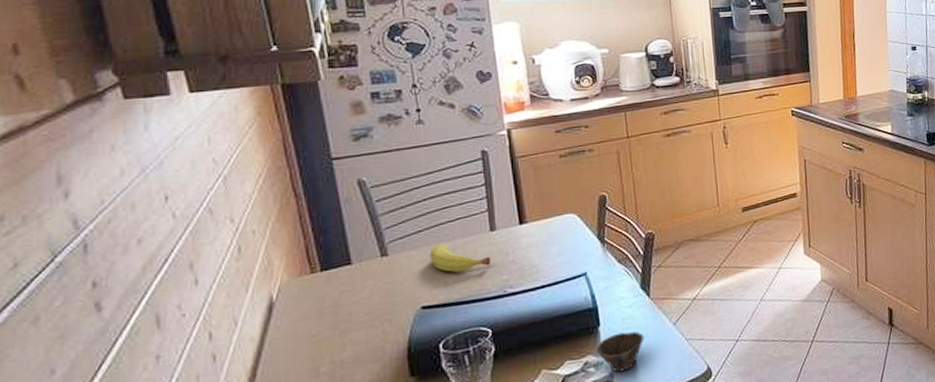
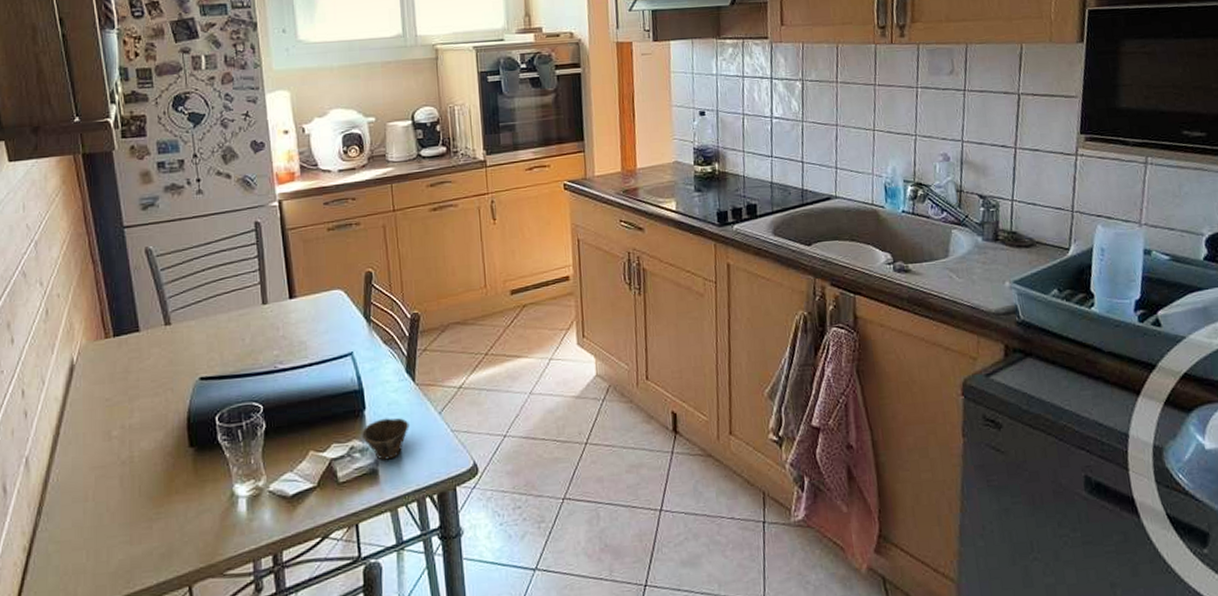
fruit: present [429,244,490,272] -> none [207,315,262,344]

